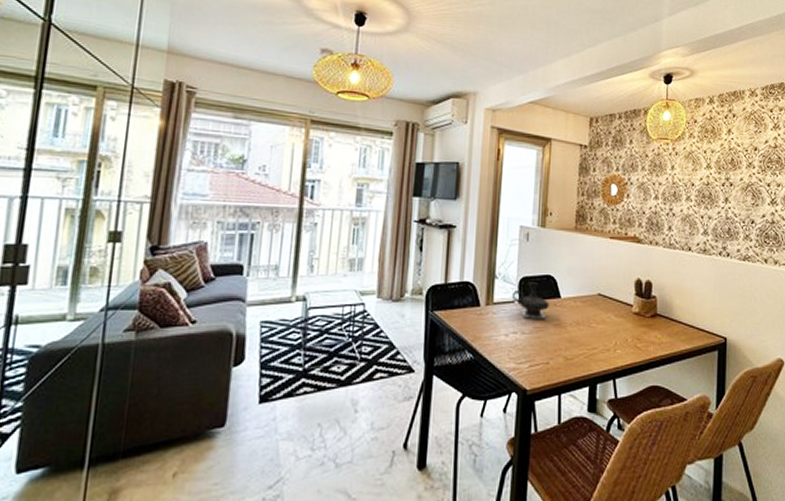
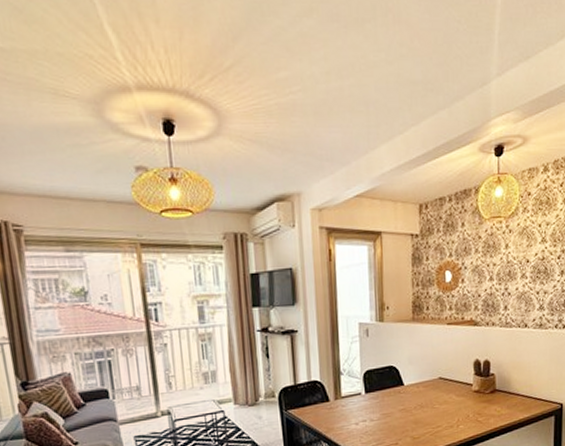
teapot: present [511,282,549,319] -> none [357,374,394,408]

